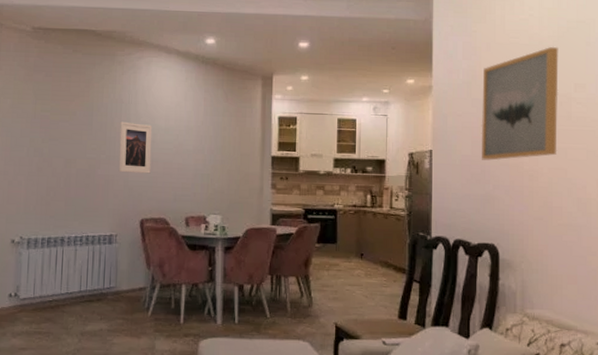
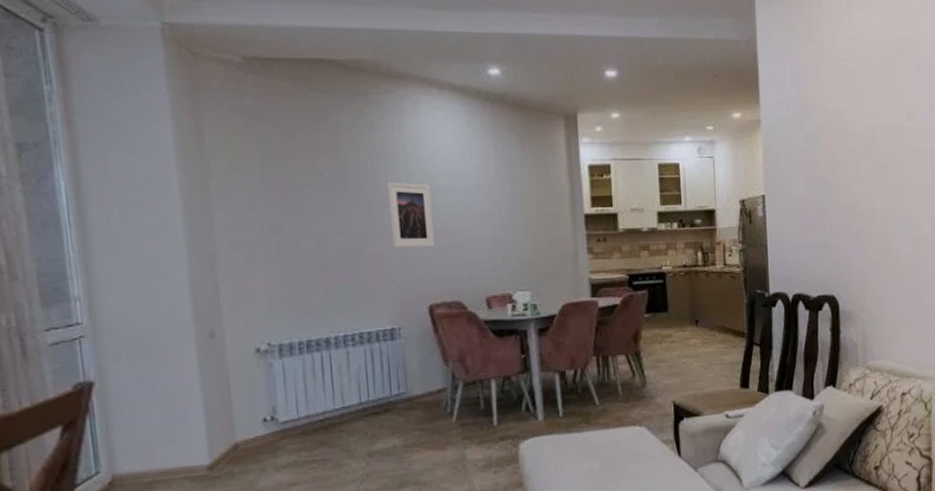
wall art: present [481,46,559,161] -> none [814,69,892,203]

